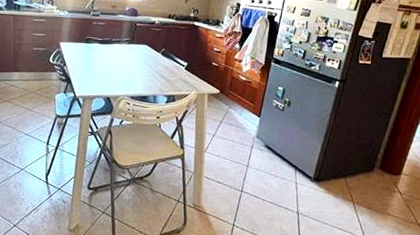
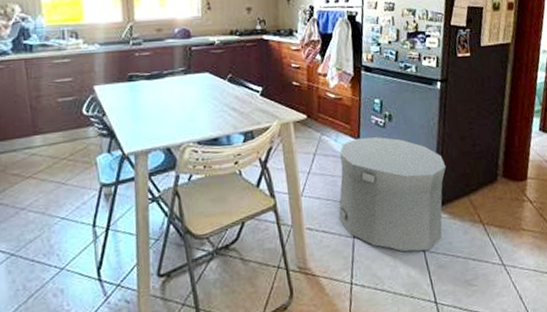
trash can: none [231,116,330,214] -> present [338,137,446,252]

